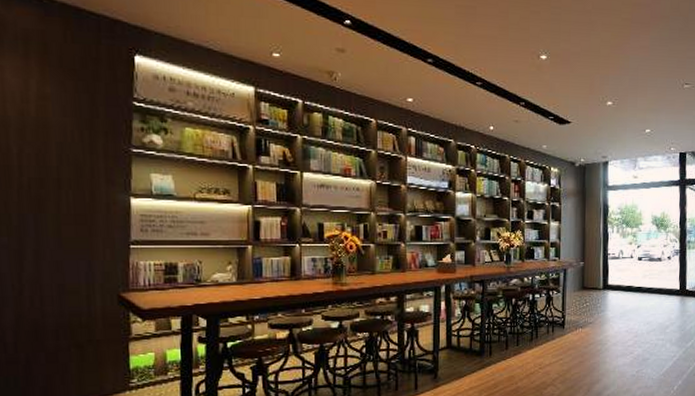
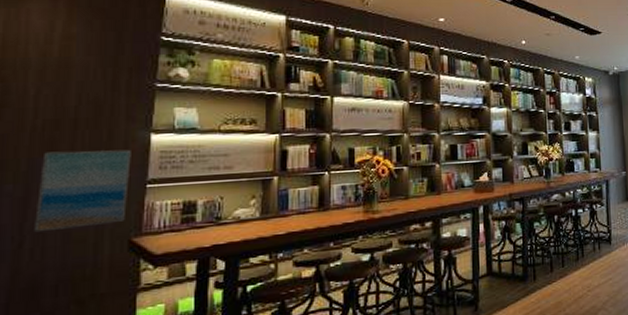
wall art: none [31,209,114,283] -> present [34,149,131,233]

